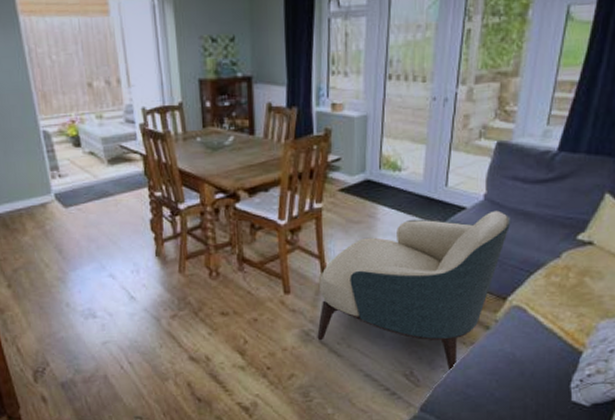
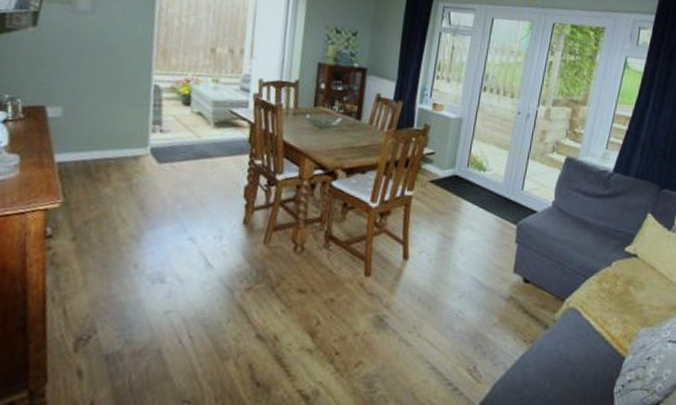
armchair: present [317,210,511,372] -> none [390,216,573,370]

